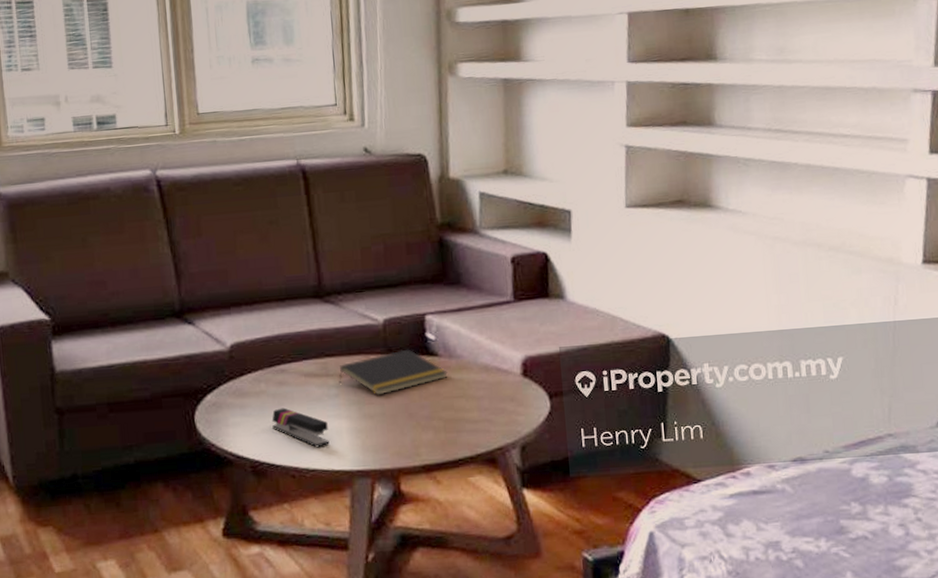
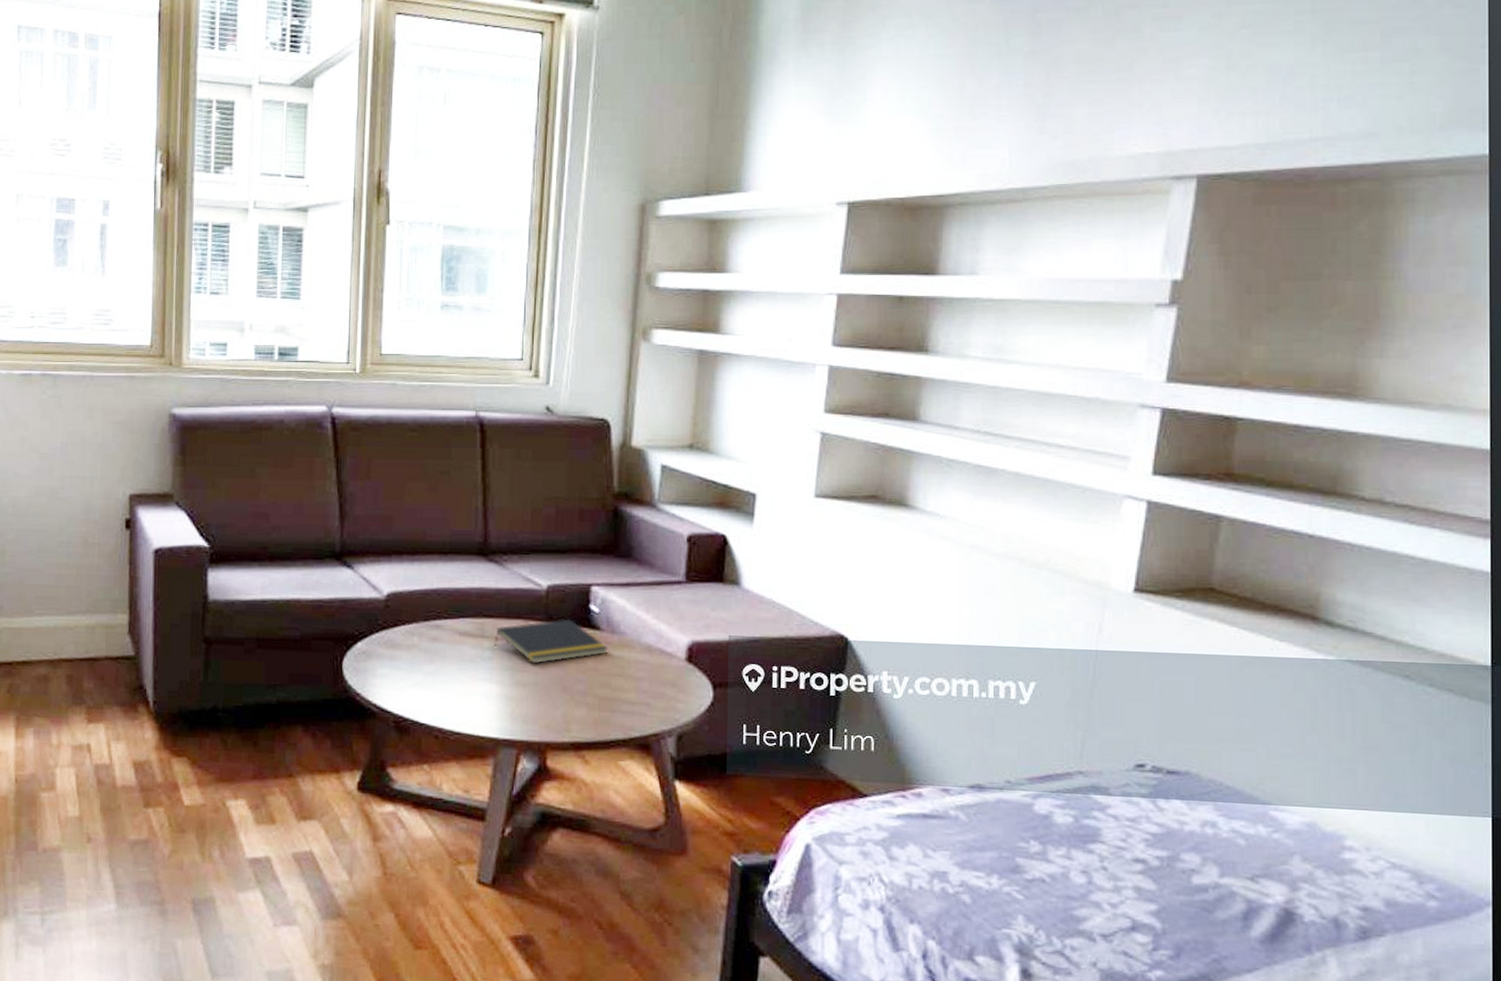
stapler: present [272,407,329,448] -> none [420,664,478,711]

